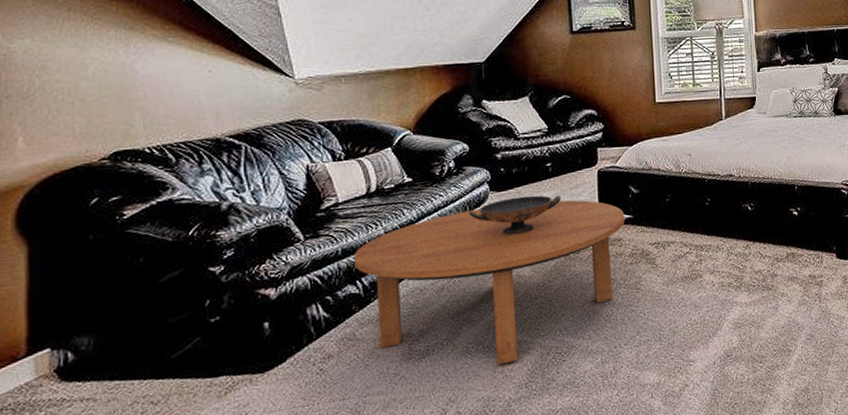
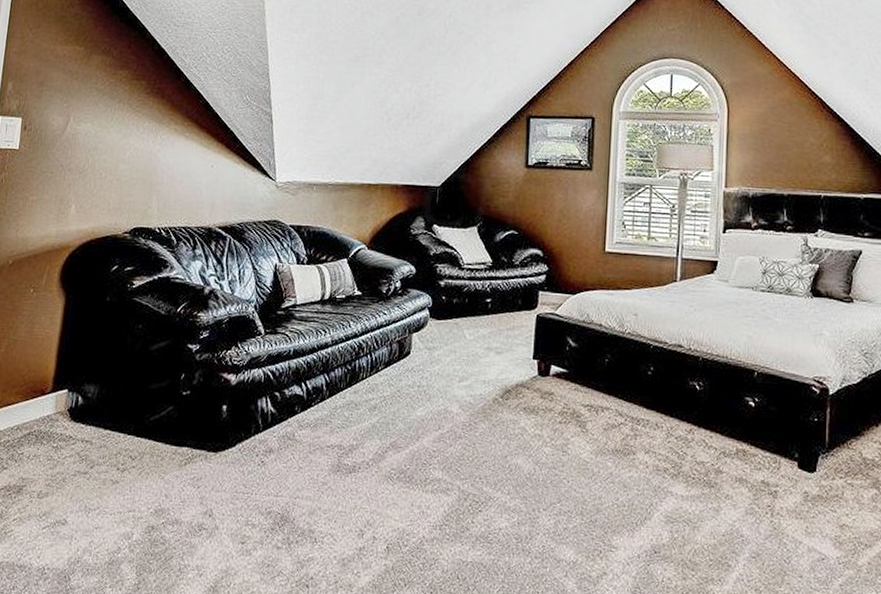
coffee table: present [354,200,625,365] -> none [302,333,559,500]
decorative bowl: present [469,195,561,235] -> none [407,328,497,368]

